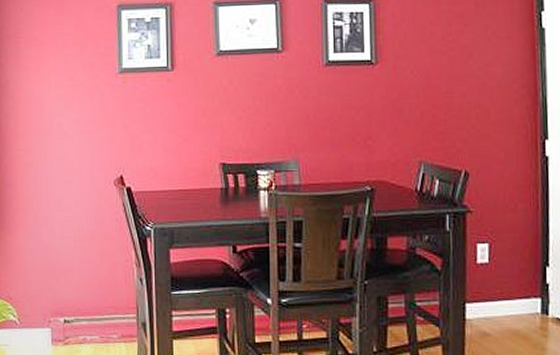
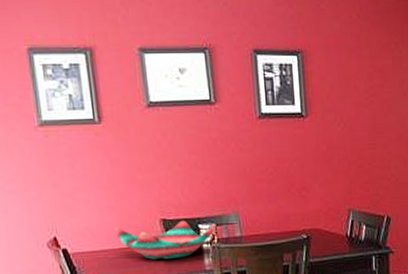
decorative bowl: none [177,165,274,204] -> present [115,220,216,260]

